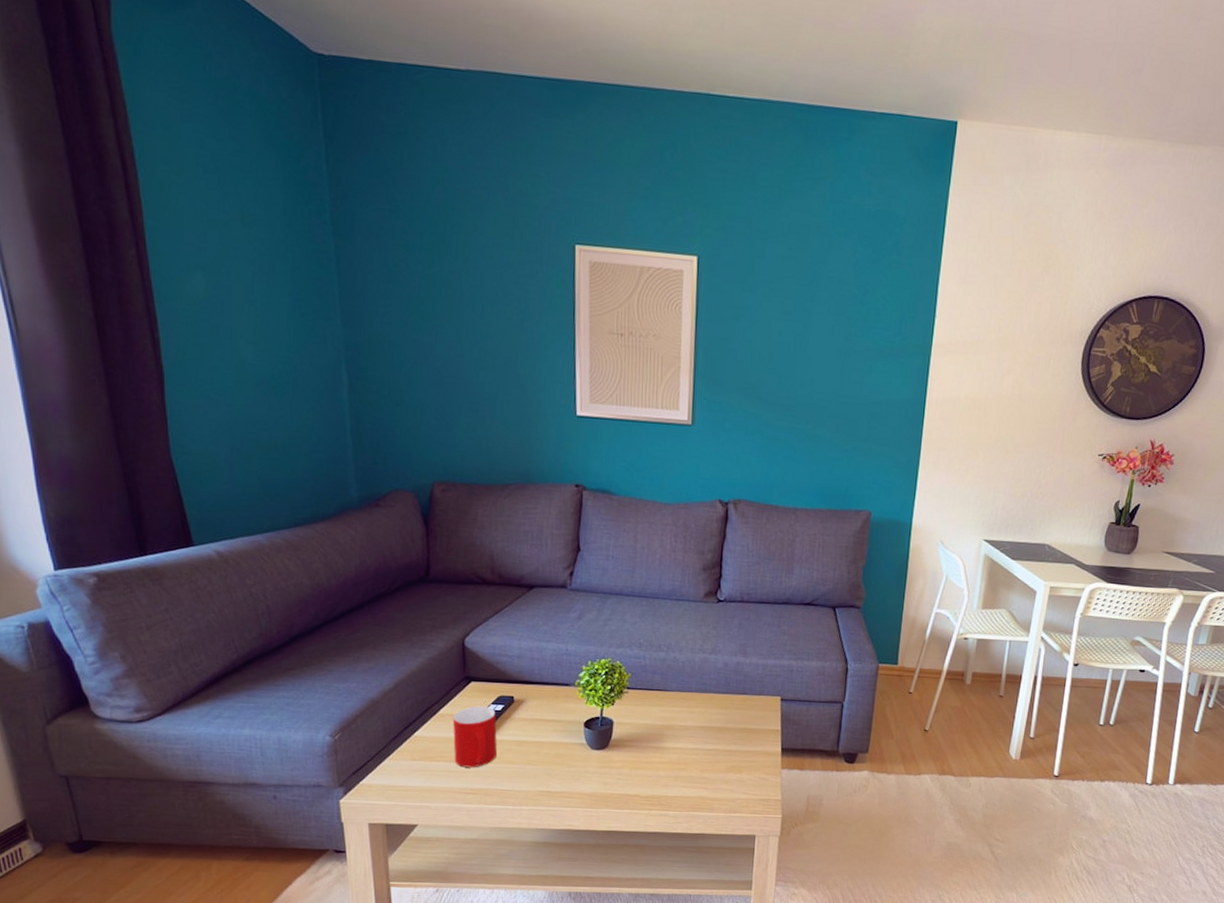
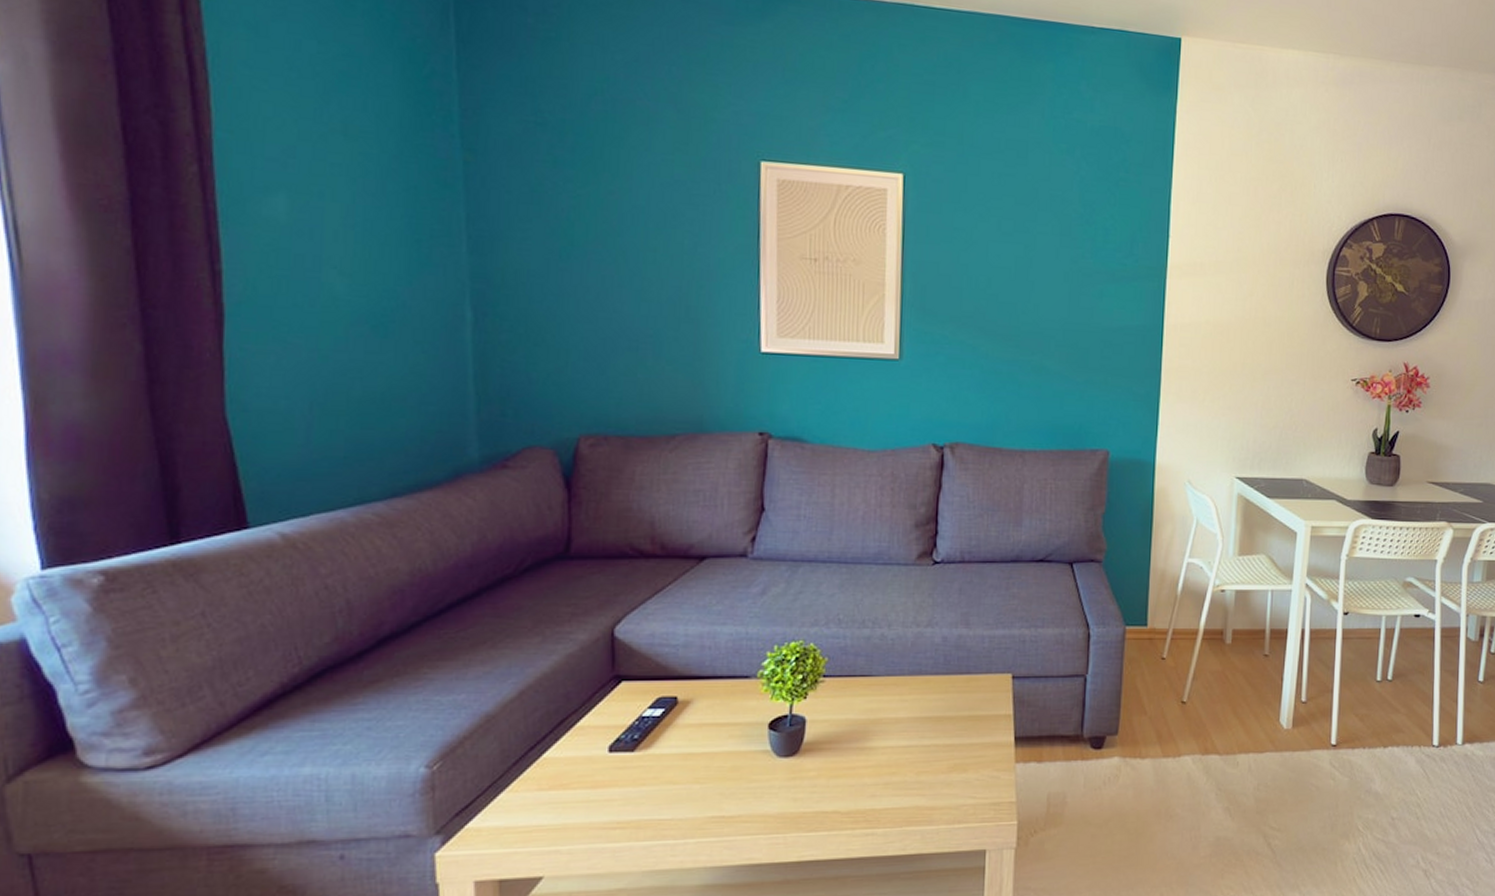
cup: present [452,706,497,768] -> none [595,712,655,795]

